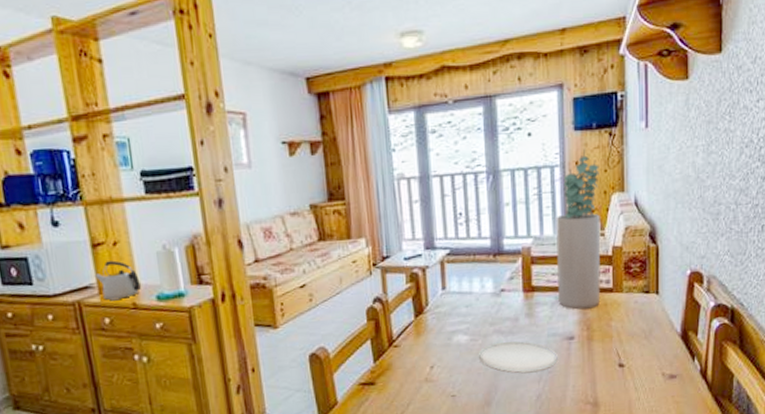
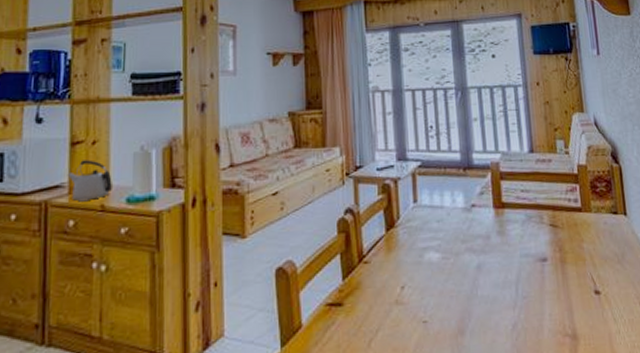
plate: present [478,341,559,374] -> none [450,261,533,298]
vase: present [556,148,601,310] -> none [522,70,571,229]

